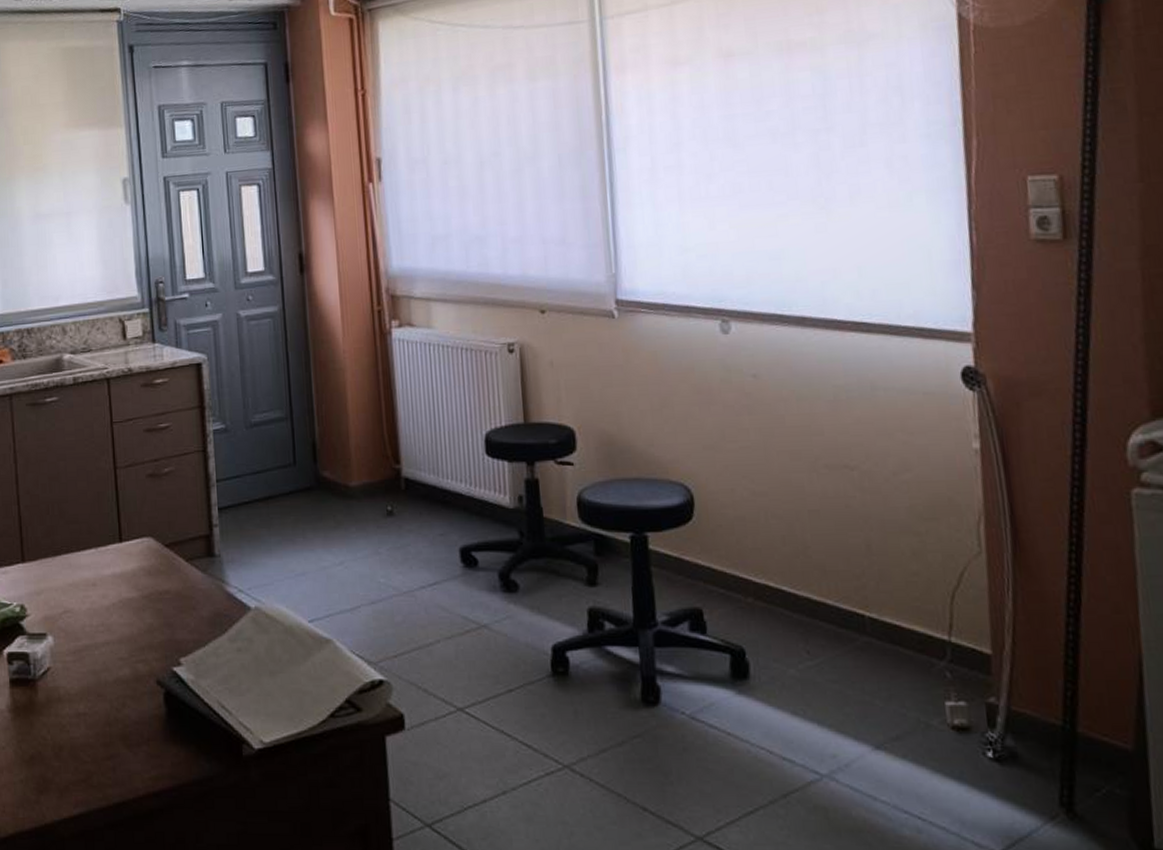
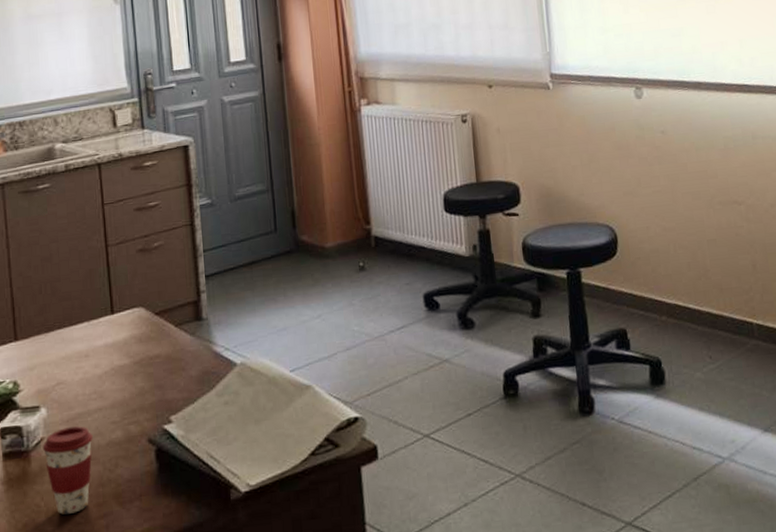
coffee cup: none [49,659,100,751] -> present [42,426,93,515]

